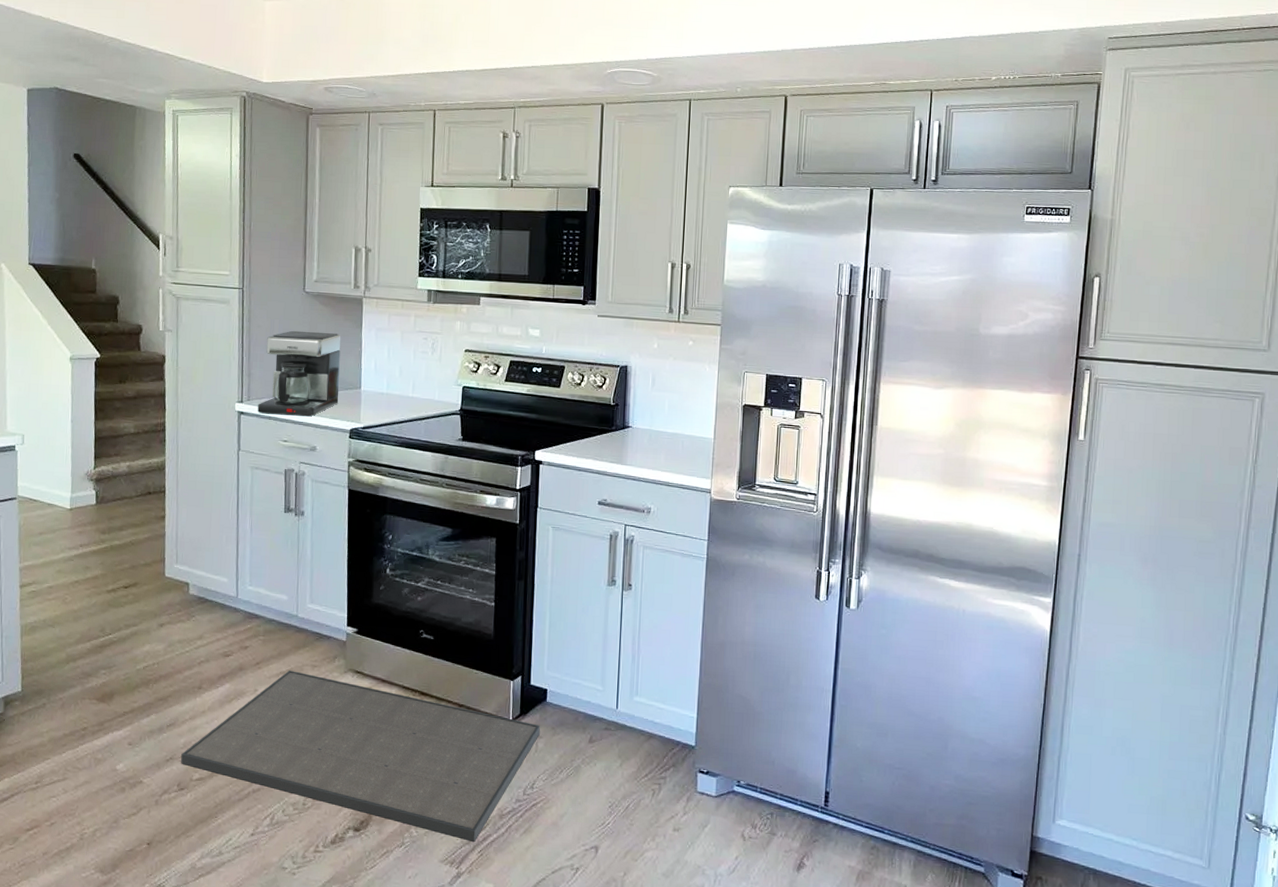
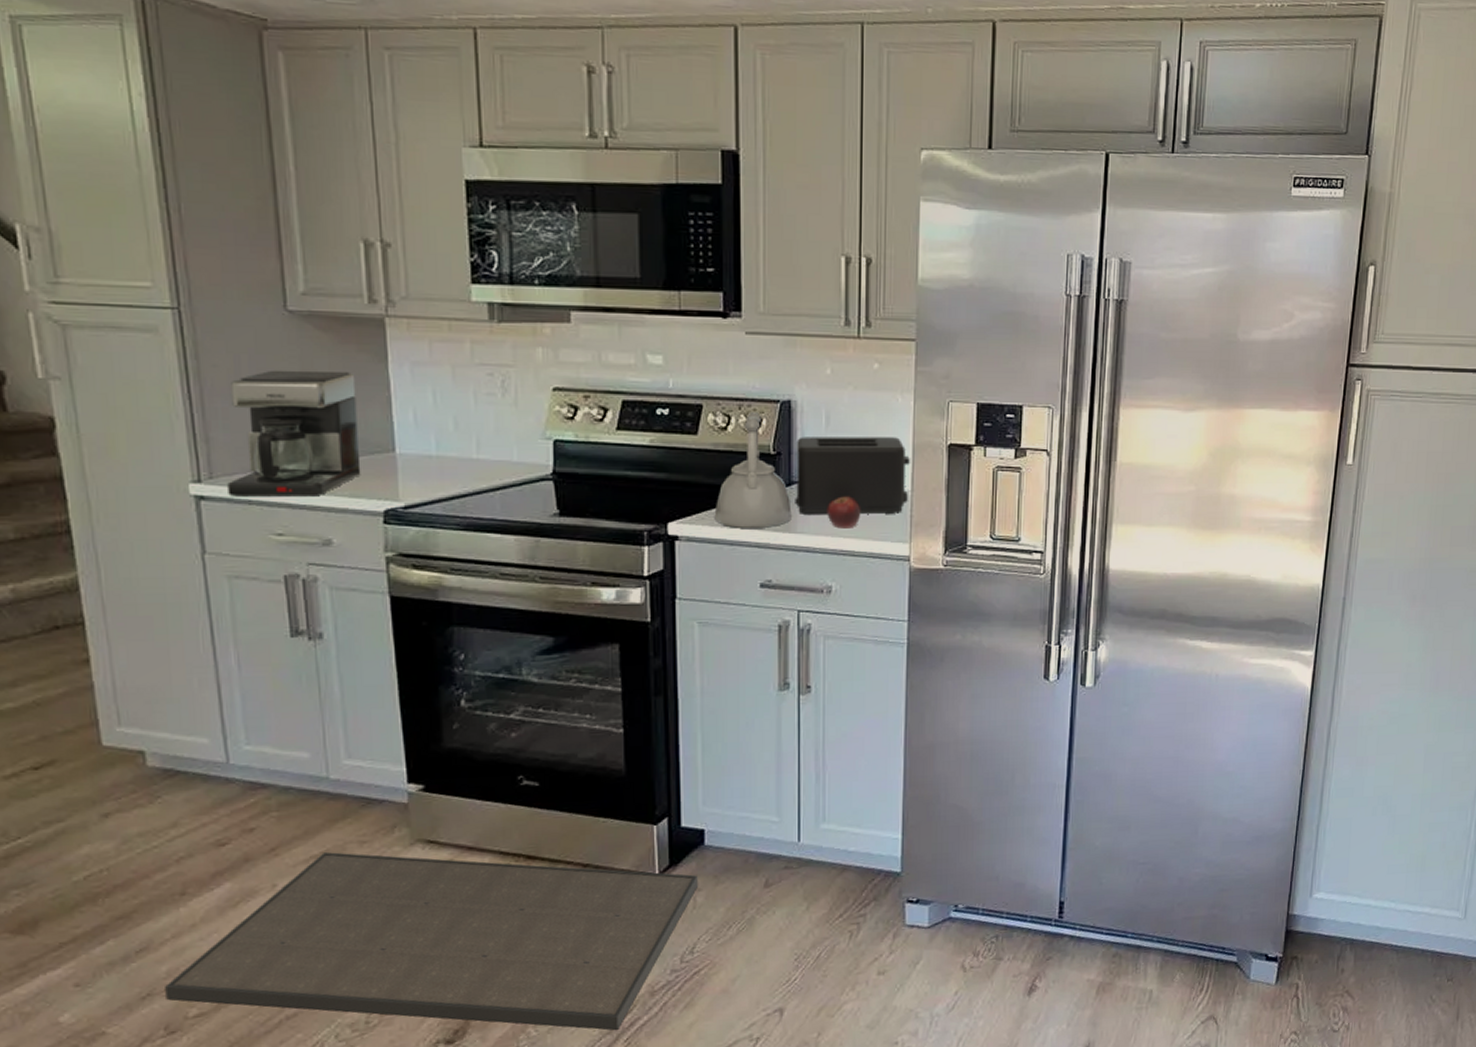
kettle: none [568,373,624,460] -> present [714,412,792,528]
toaster: none [626,393,714,456] -> present [795,437,910,514]
fruit: none [649,439,675,465] -> present [827,496,861,529]

